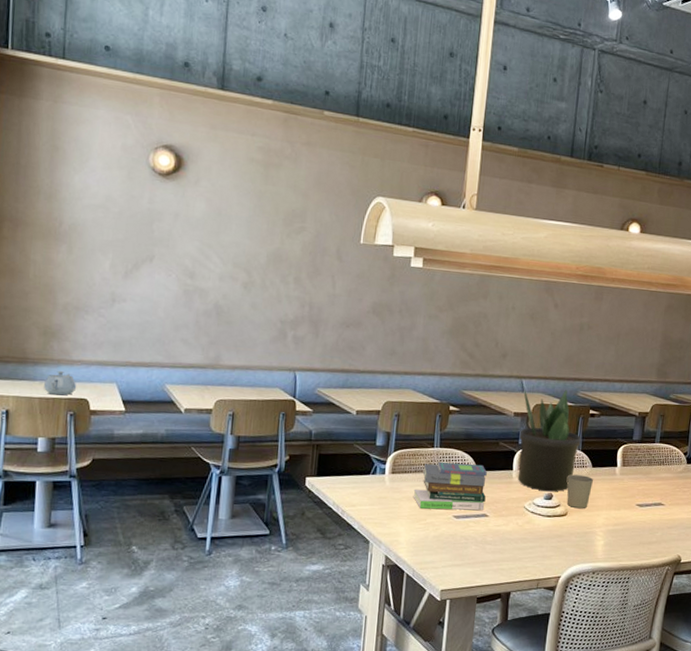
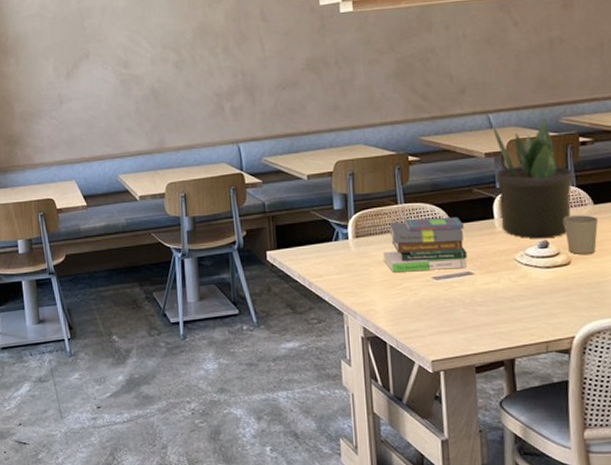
teapot: present [43,370,77,396] -> none [14,175,43,199]

